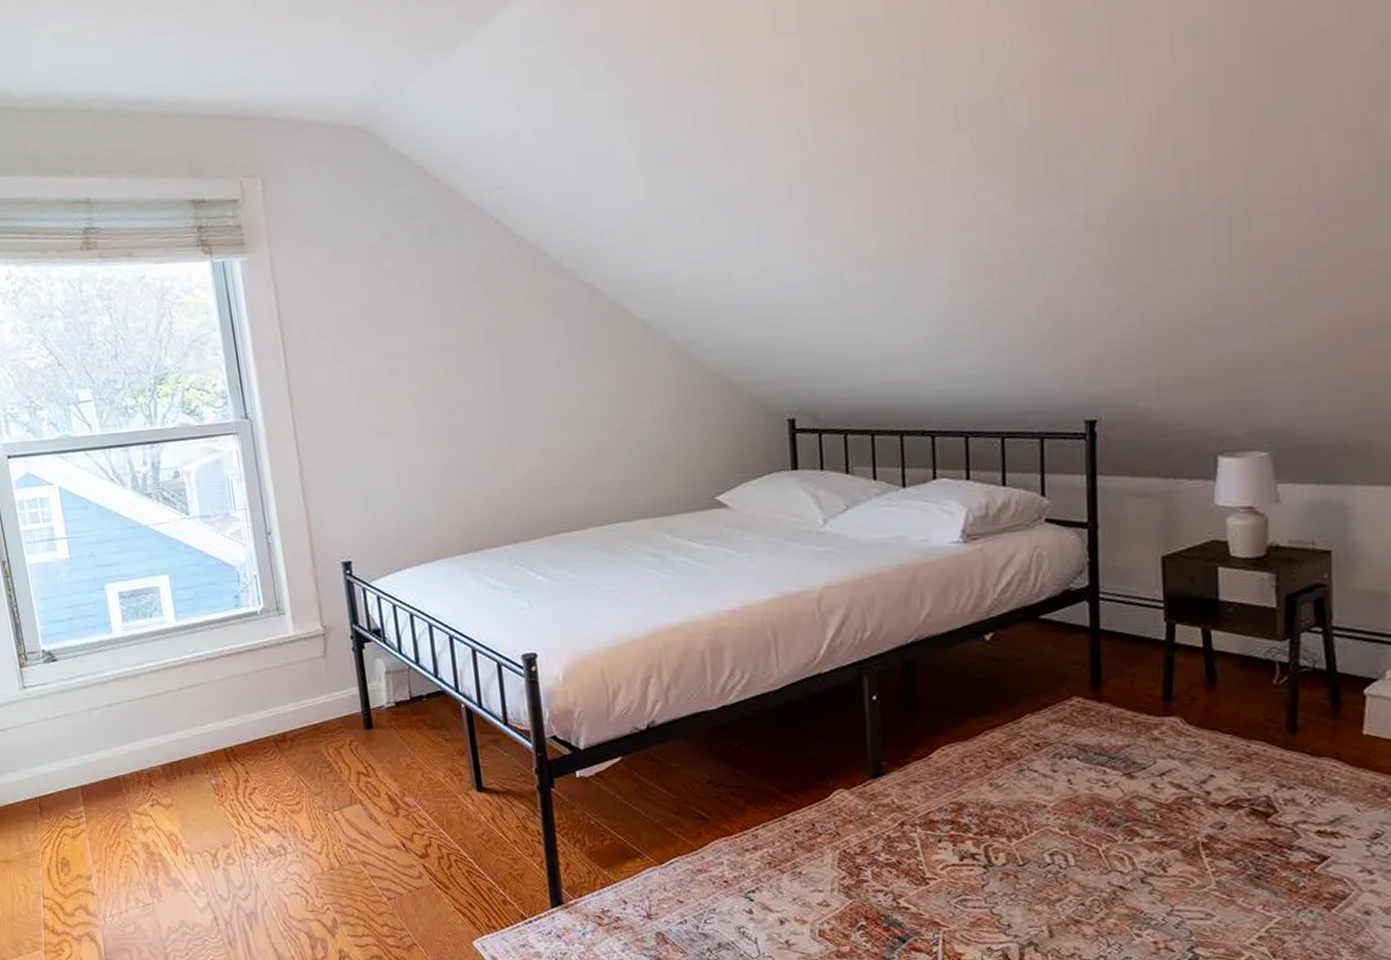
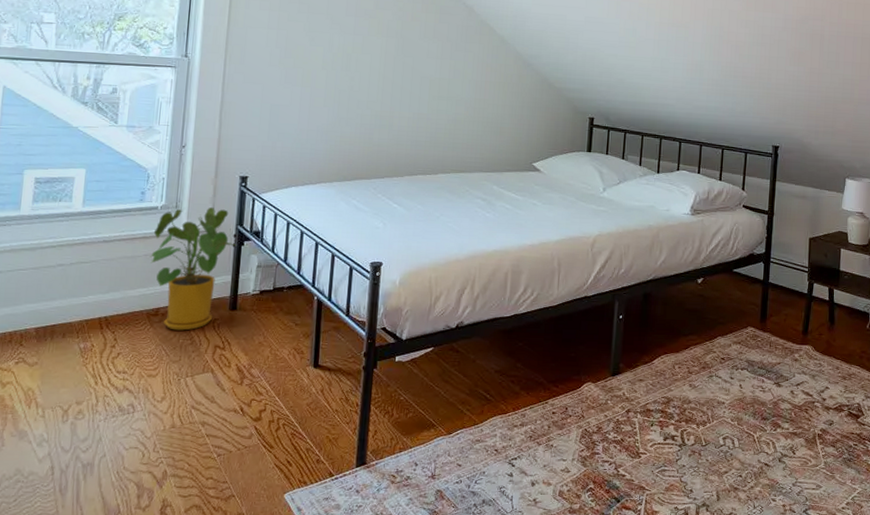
house plant: none [259,605,355,757] -> present [150,207,236,331]

